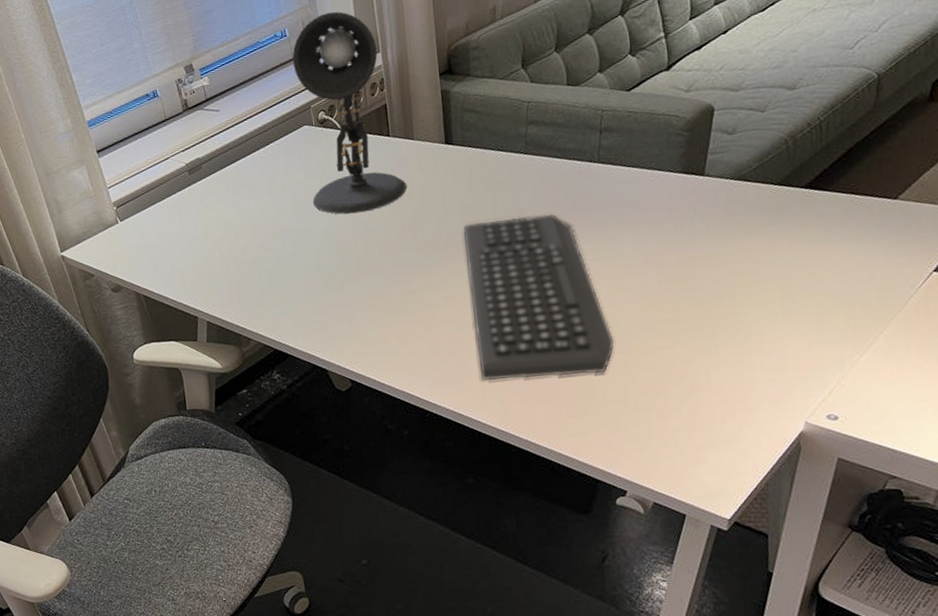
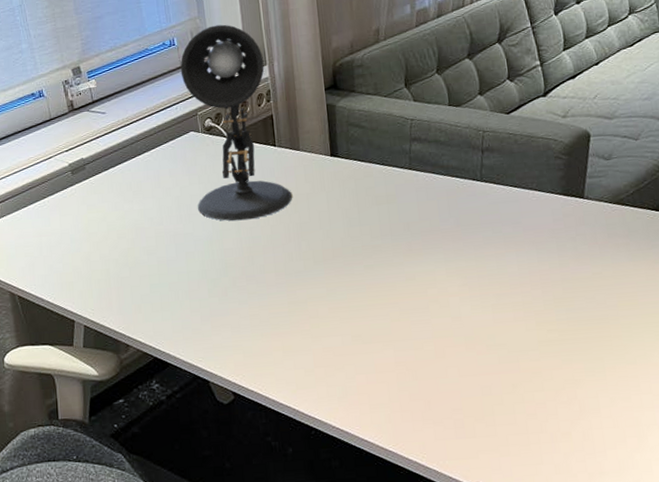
keyboard: present [464,214,615,381] -> none [349,229,503,398]

